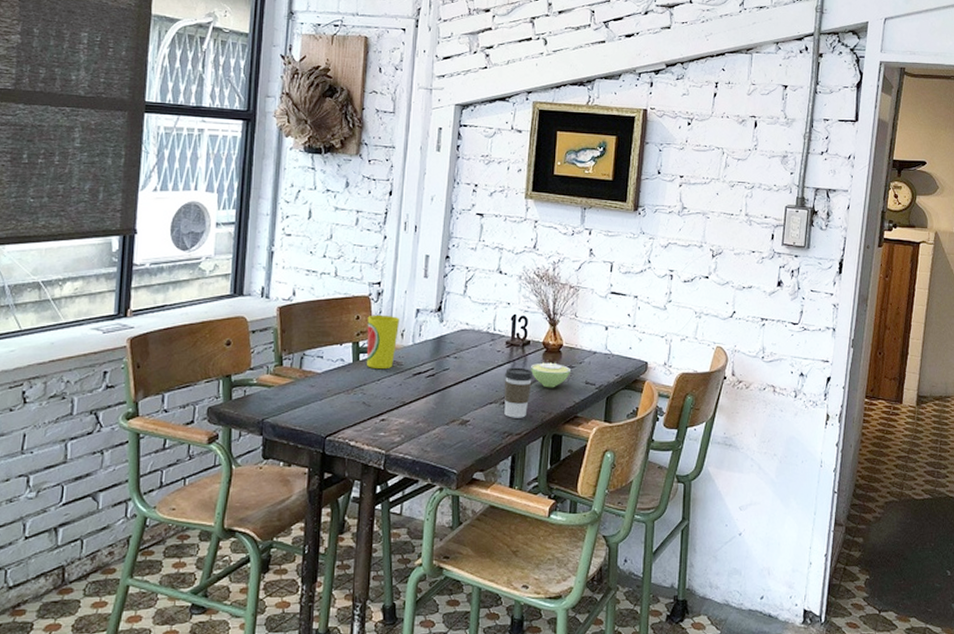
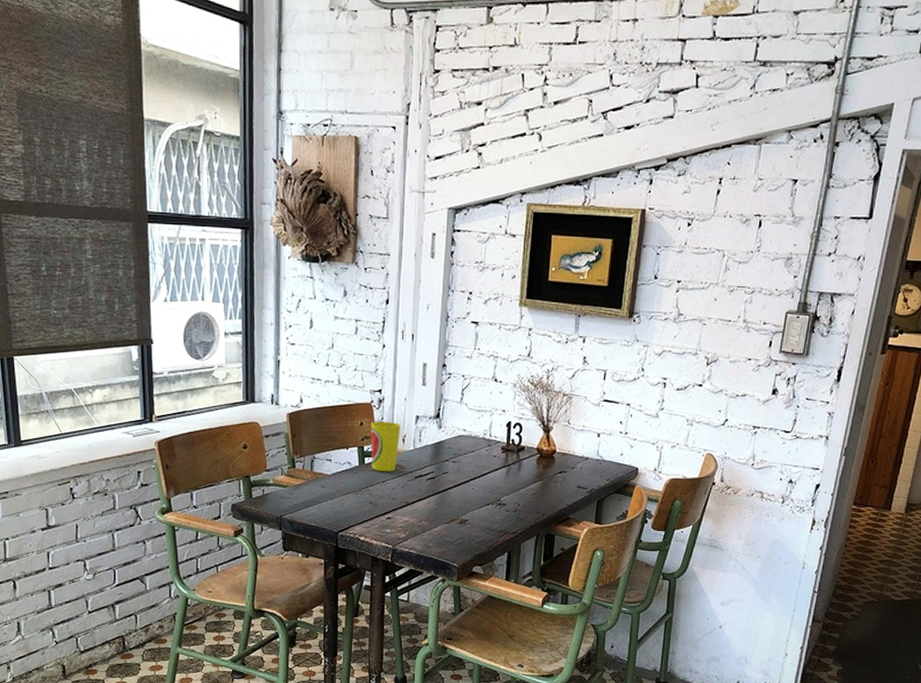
coffee cup: present [504,367,533,418] -> none [500,471,528,519]
sugar bowl: present [531,361,570,388] -> none [525,466,563,491]

